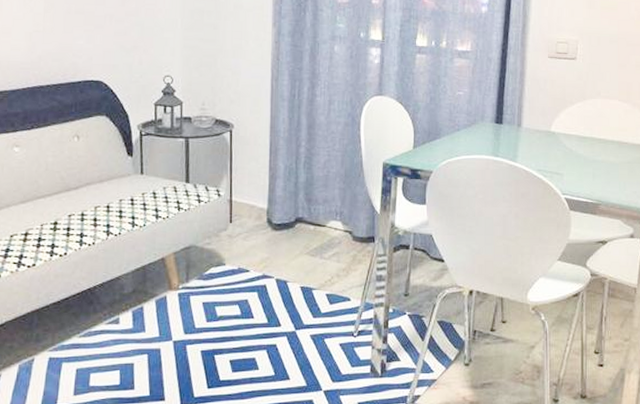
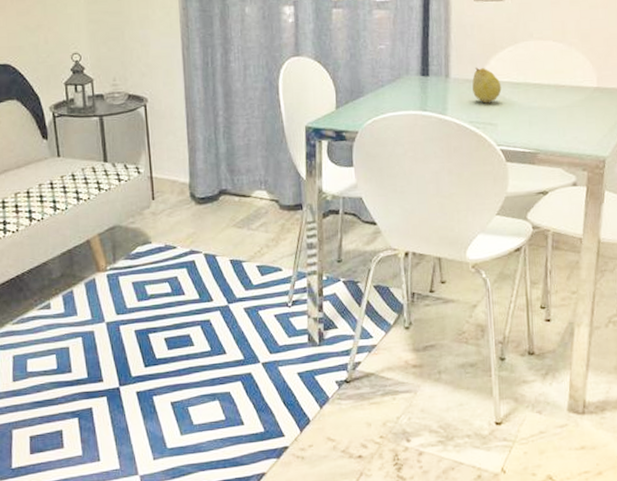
fruit: none [542,119,569,154] -> present [472,67,502,103]

